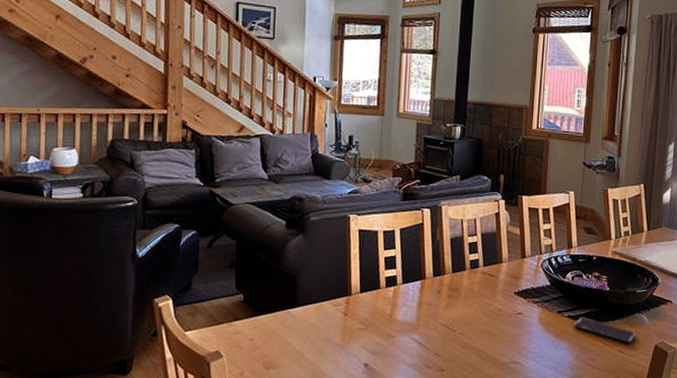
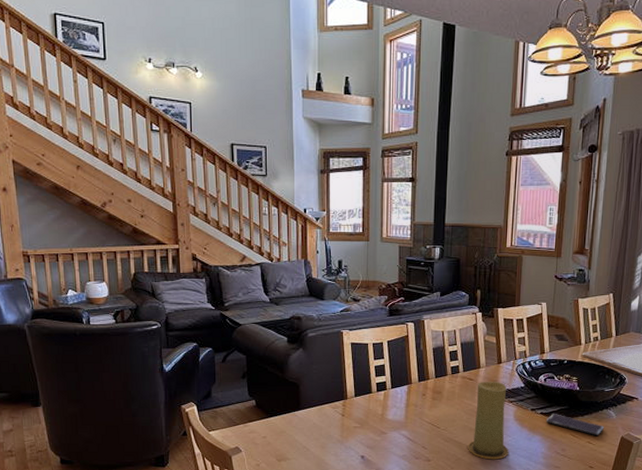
candle: none [487,278,532,370] -> present [468,381,509,460]

